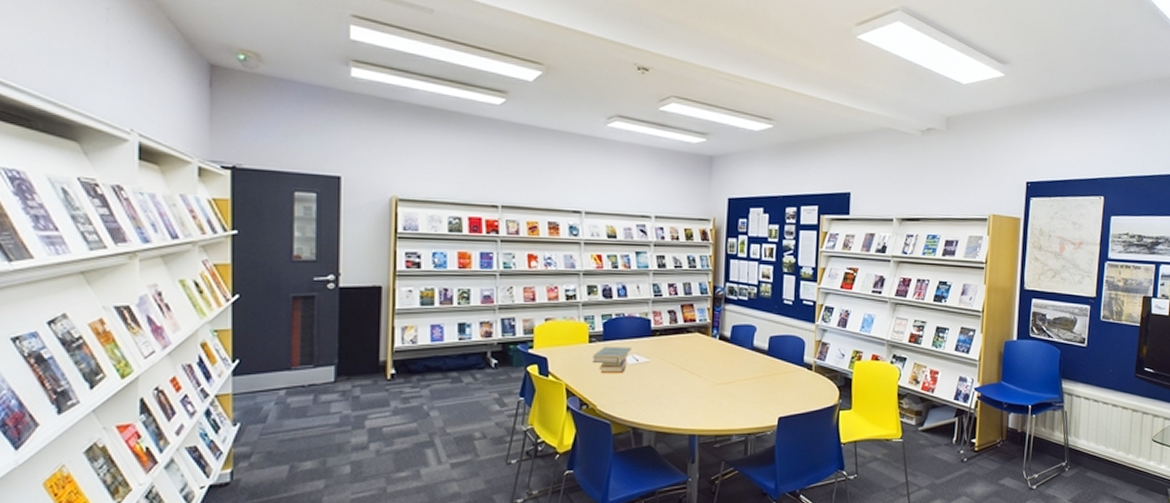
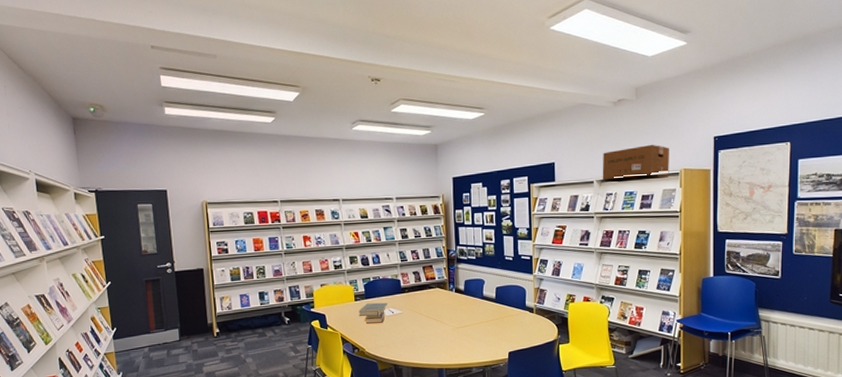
box: none [903,183,978,224] -> present [602,144,669,183]

